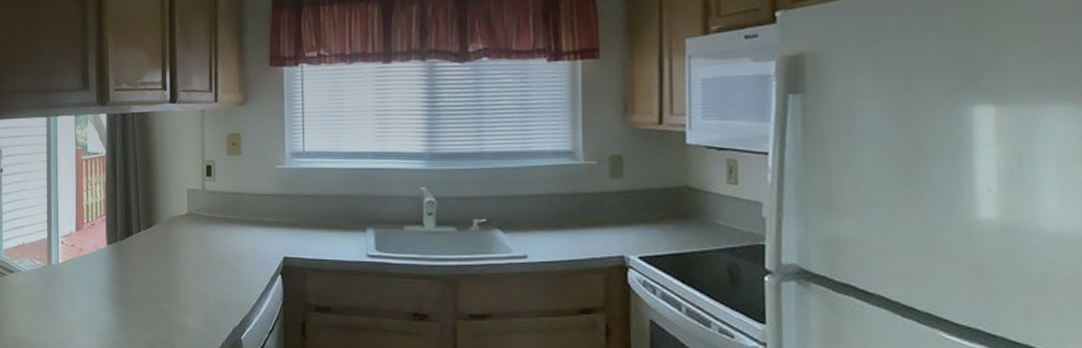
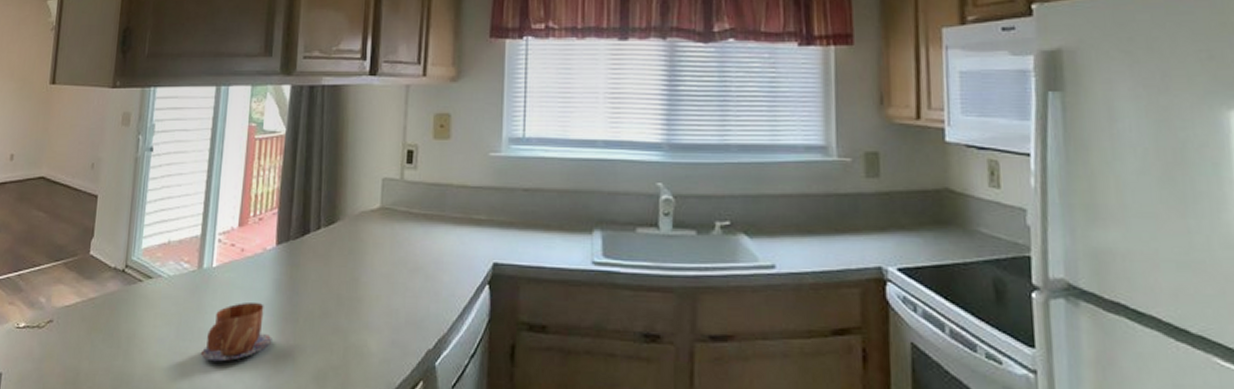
mug: none [57,290,111,337] -> present [200,301,272,362]

